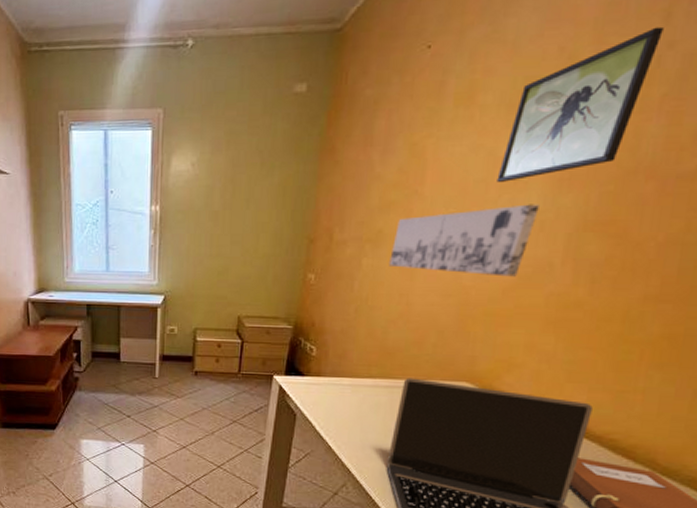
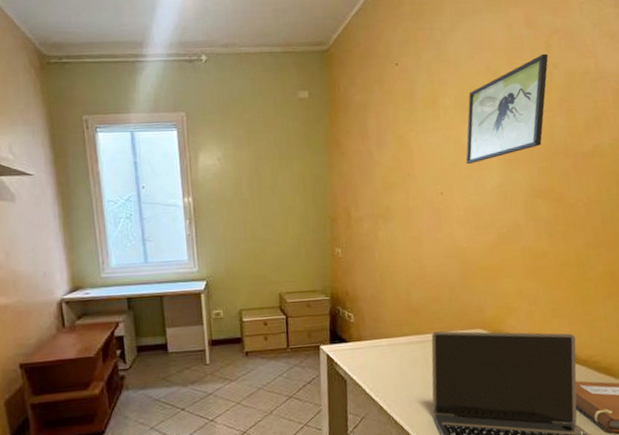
wall art: present [389,204,540,277] -> none [399,179,501,238]

